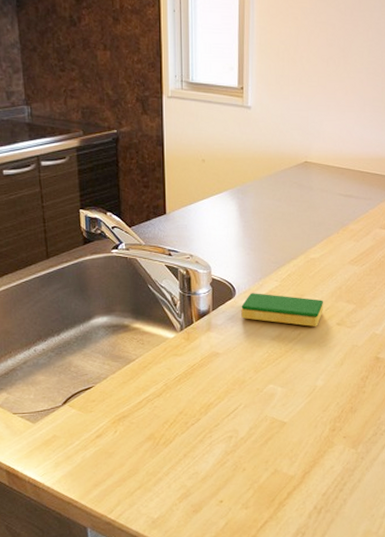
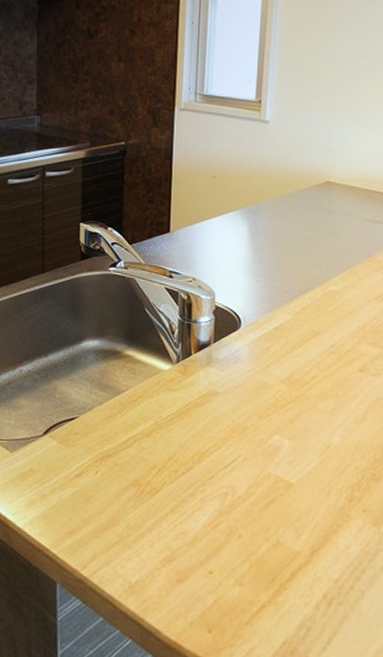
dish sponge: present [241,293,323,327] -> none [246,326,343,371]

